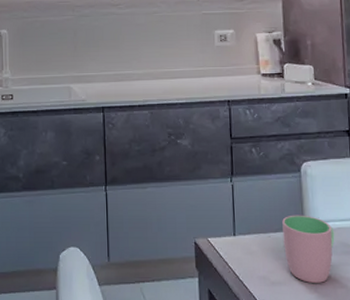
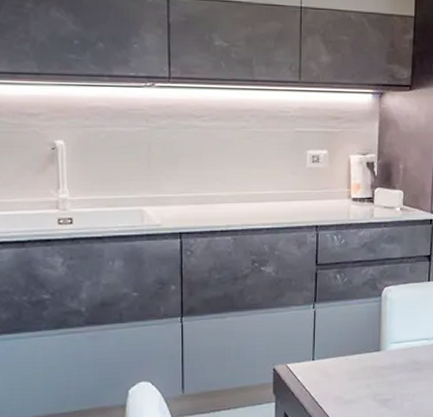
cup: present [282,215,335,283] -> none [359,337,407,399]

